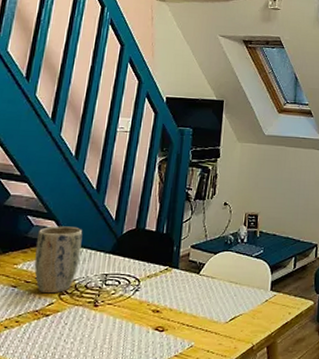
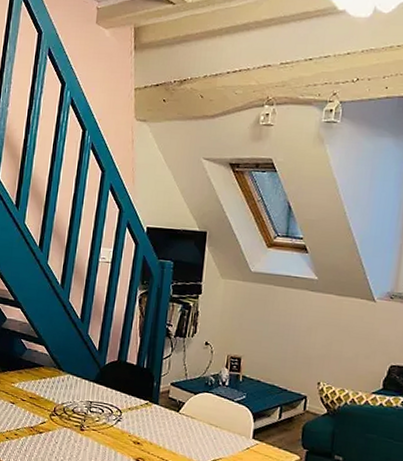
plant pot: present [34,226,83,294] -> none [28,351,69,414]

